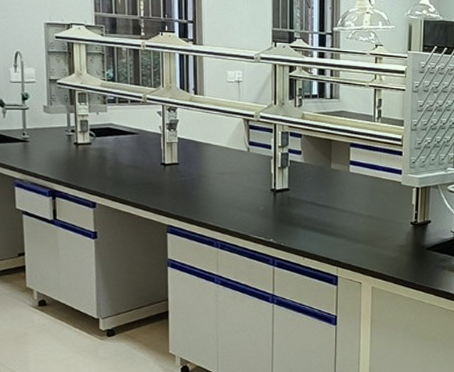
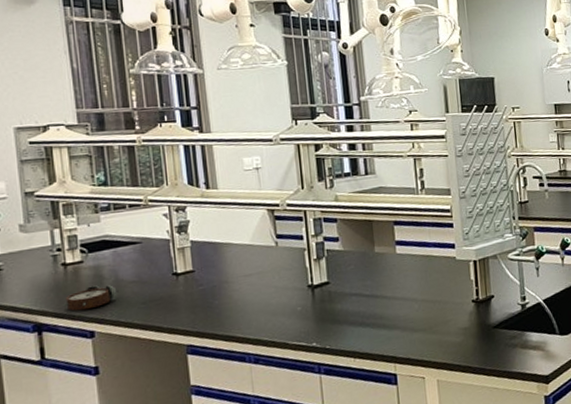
alarm clock: none [73,165,117,184] -> present [63,285,119,311]

